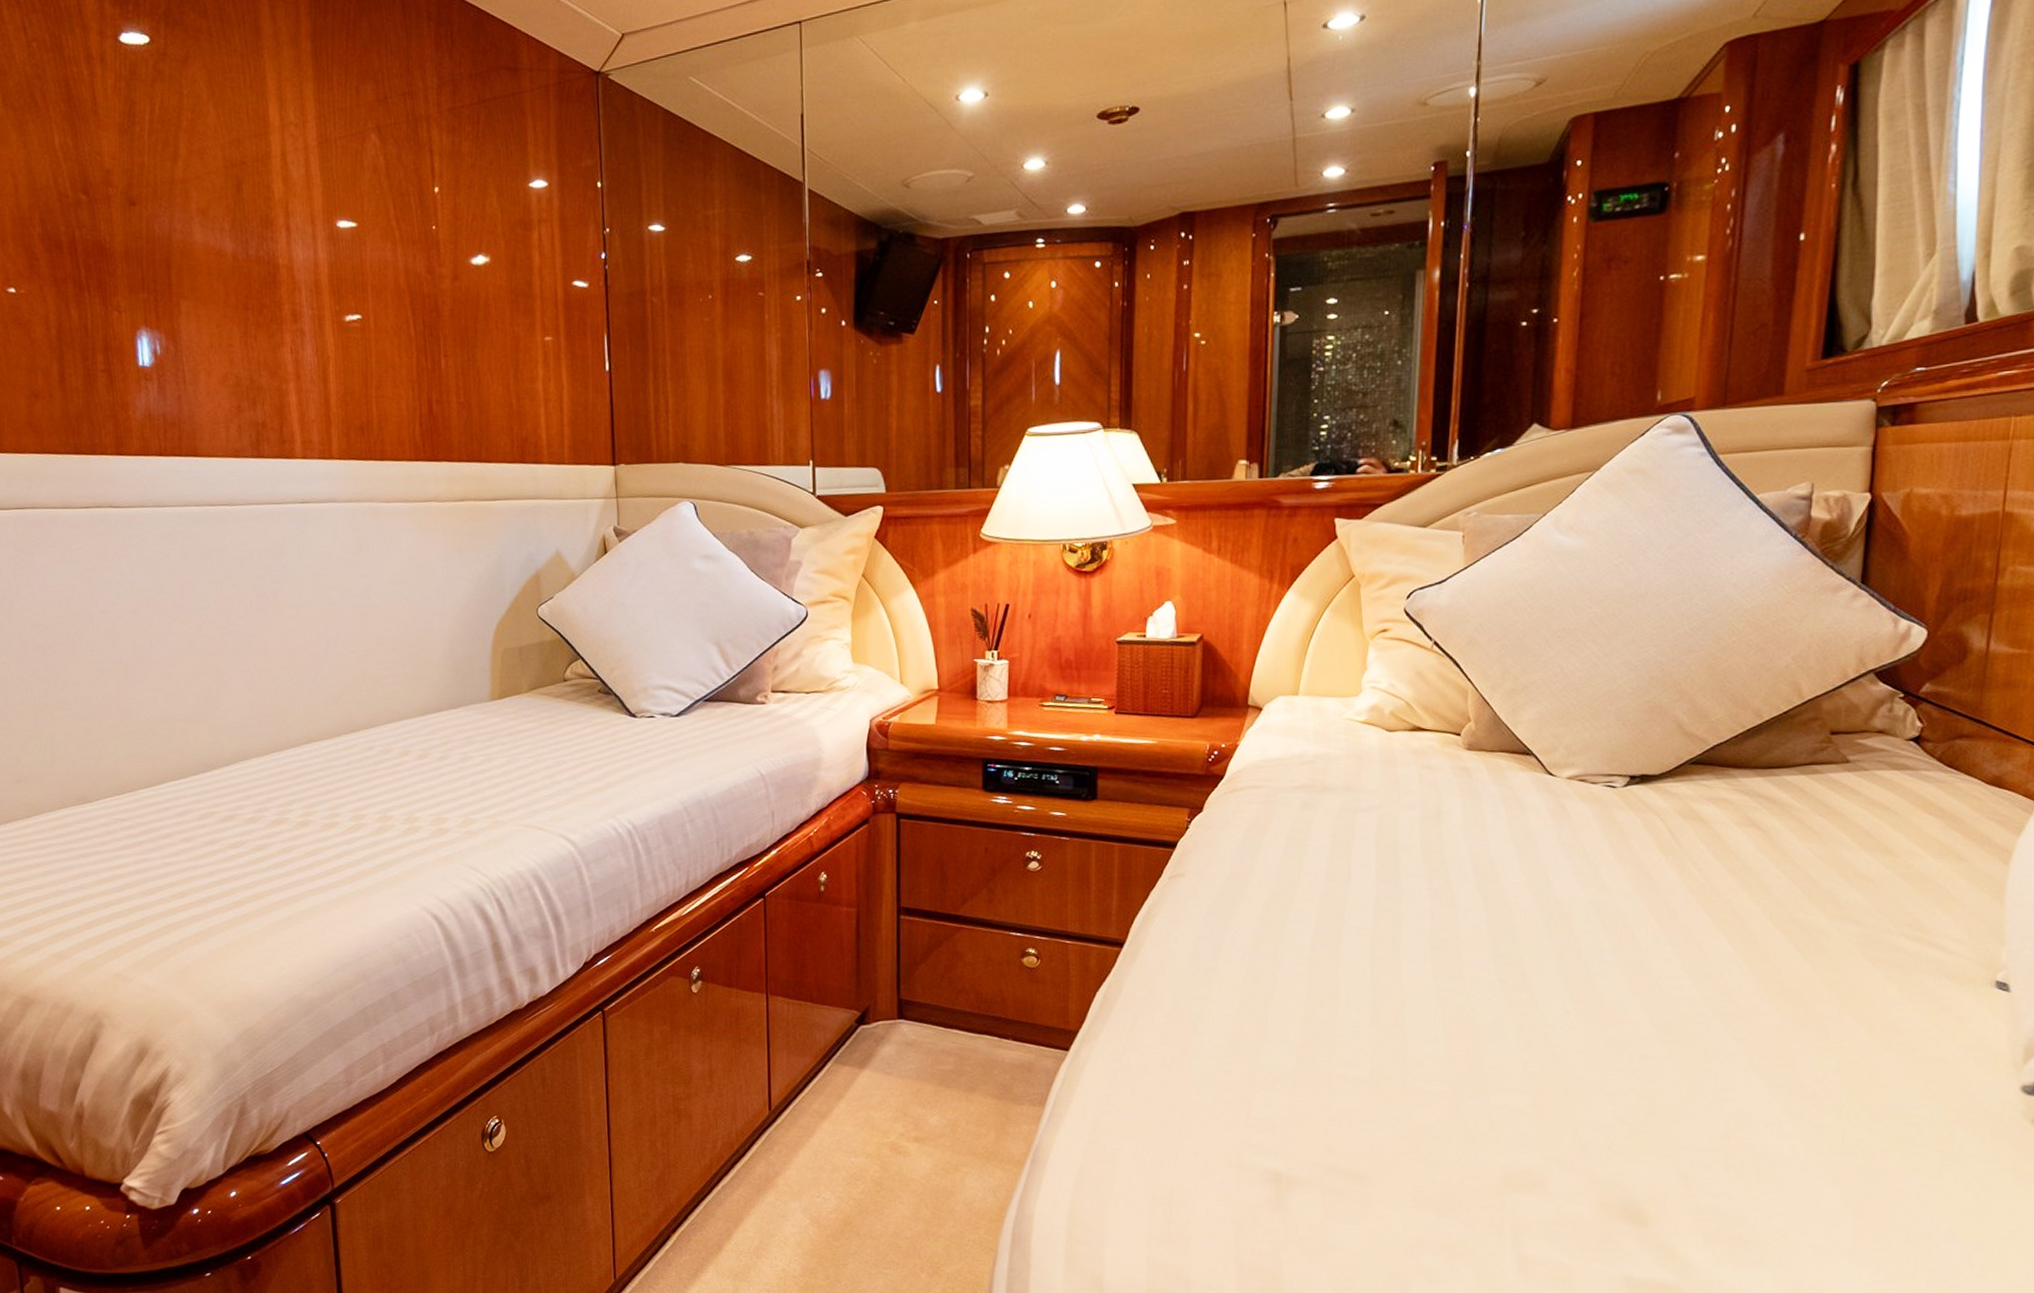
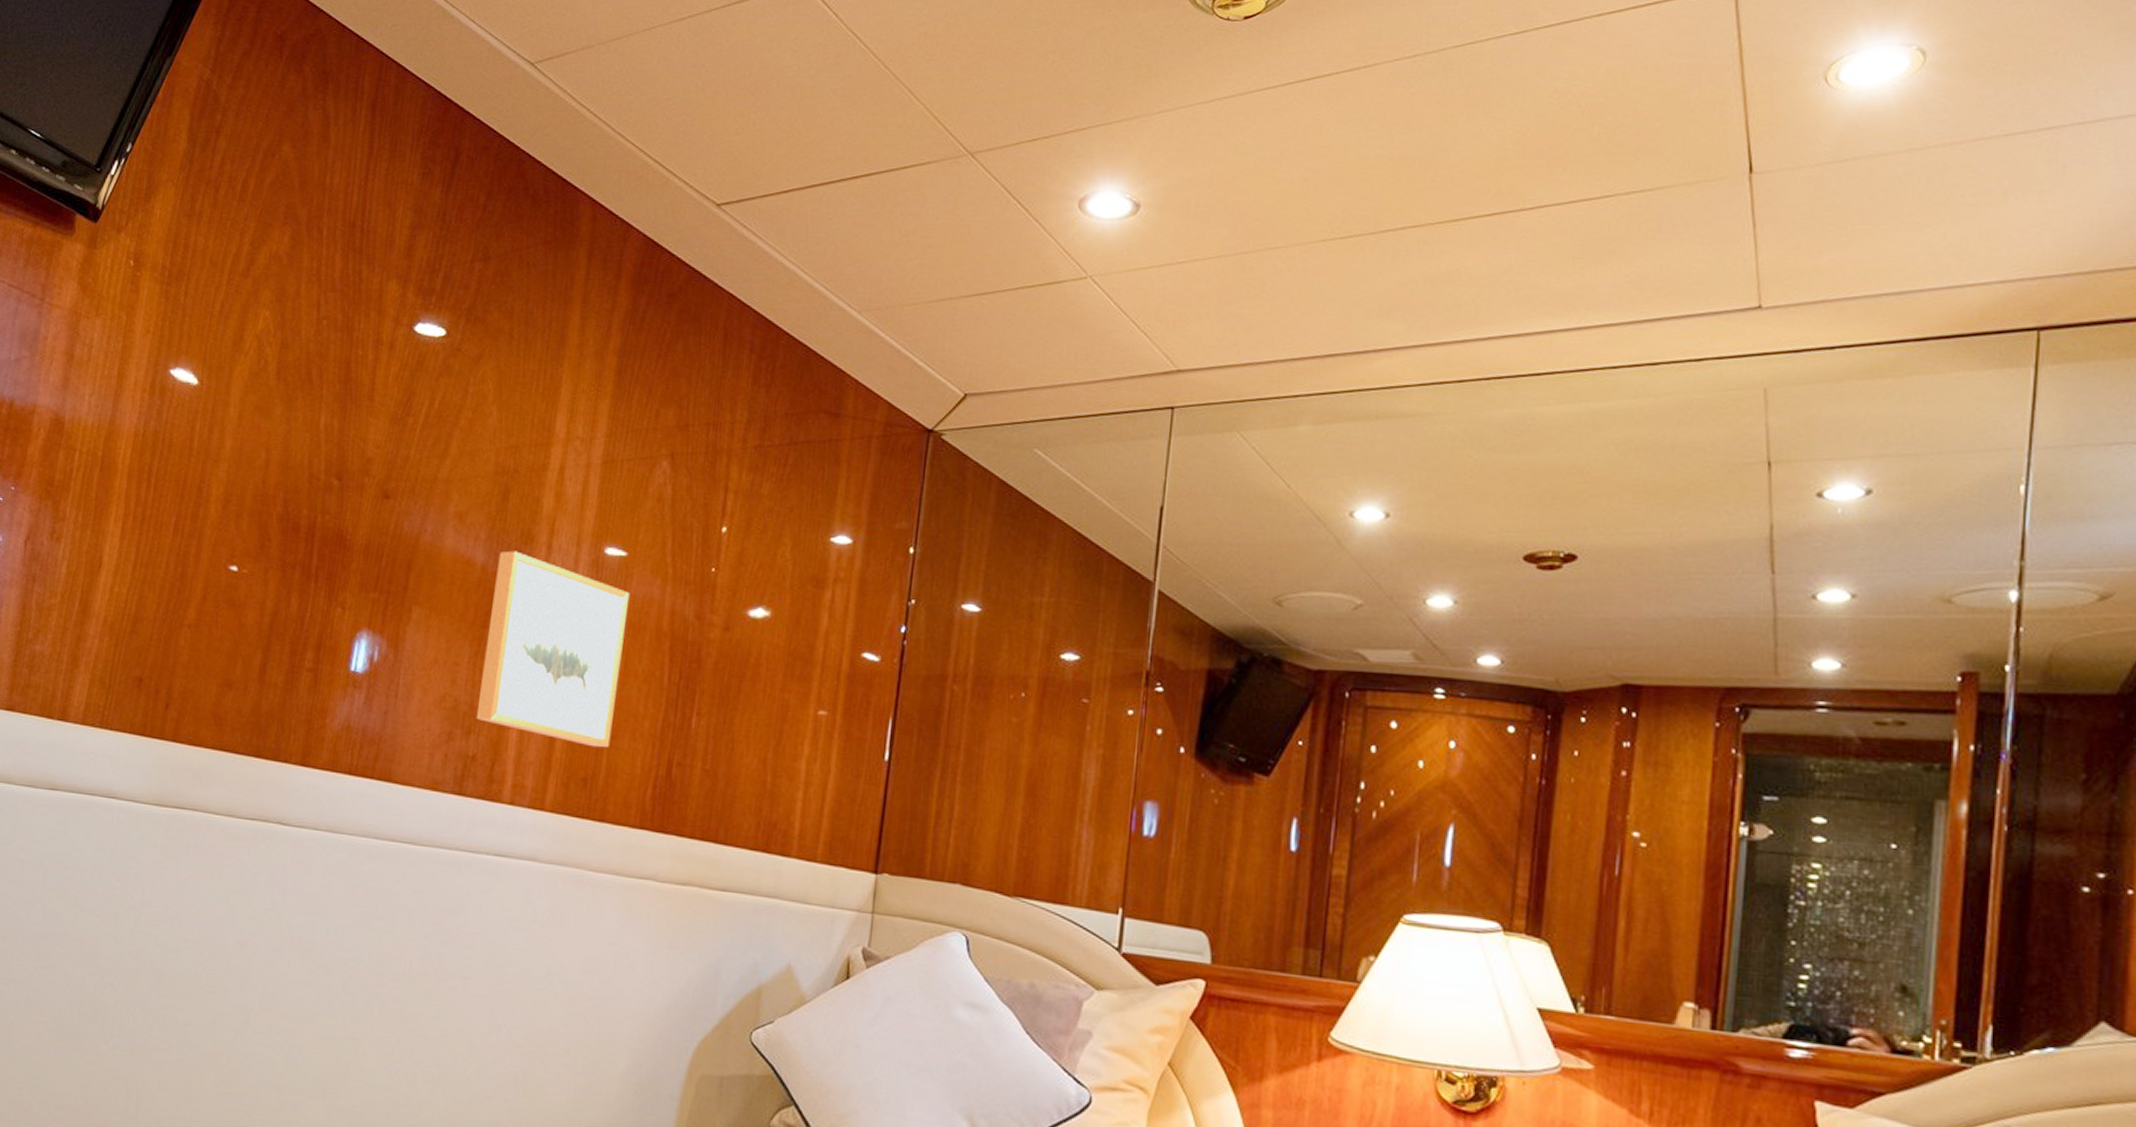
wall art: none [245,236,377,399] -> present [475,550,630,748]

